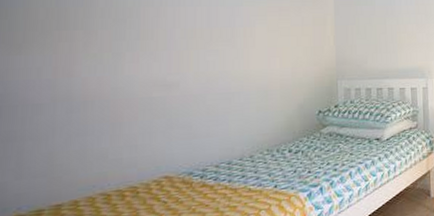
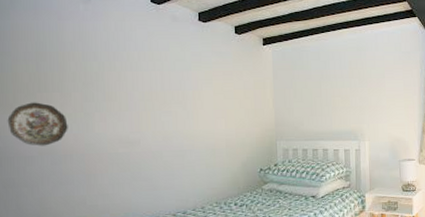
decorative plate: none [13,41,91,92] -> present [7,102,68,146]

